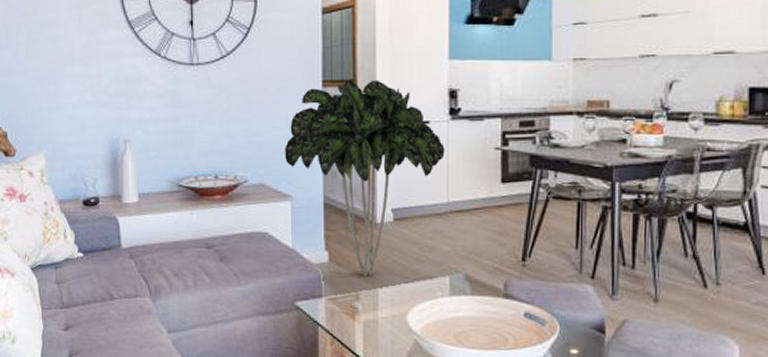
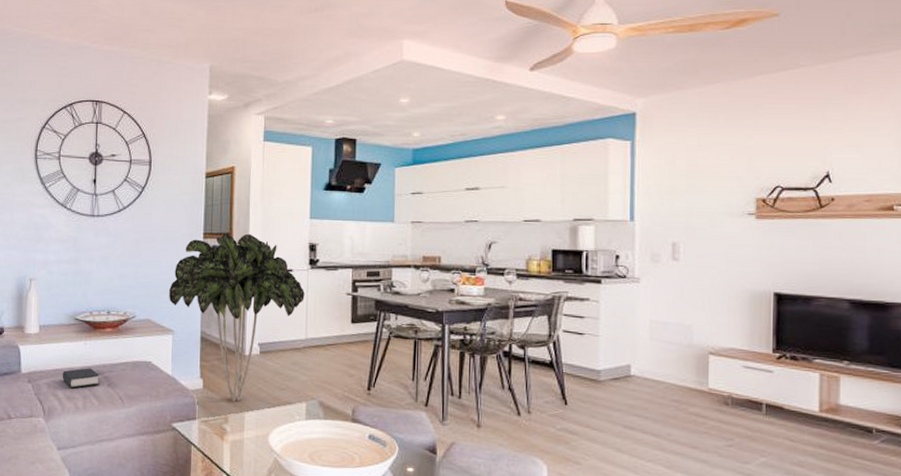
book: none [168,241,210,264] -> present [62,368,99,389]

